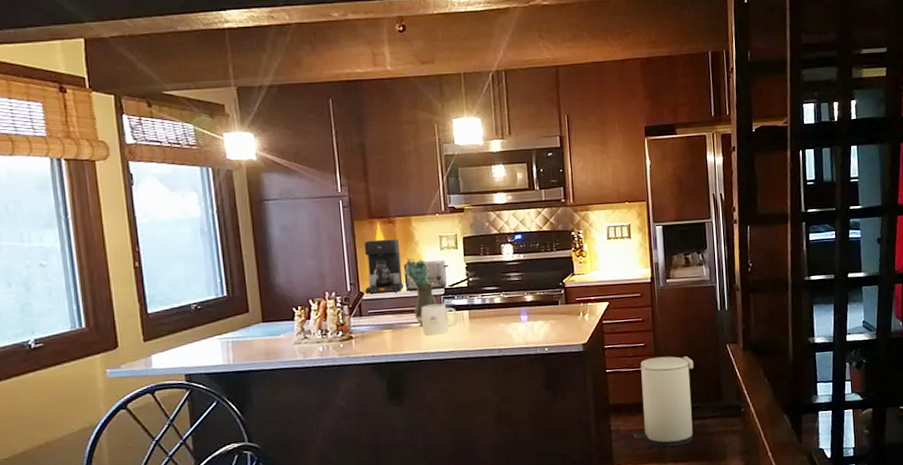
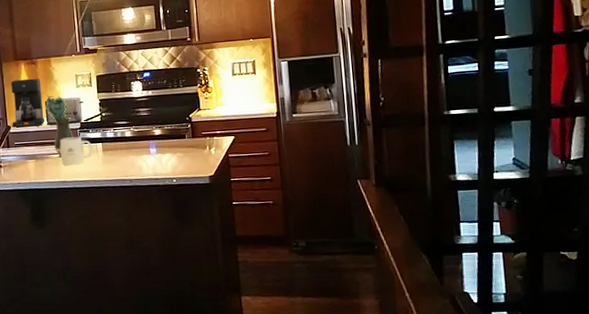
pedal bin: present [634,356,694,448] -> none [261,190,323,281]

